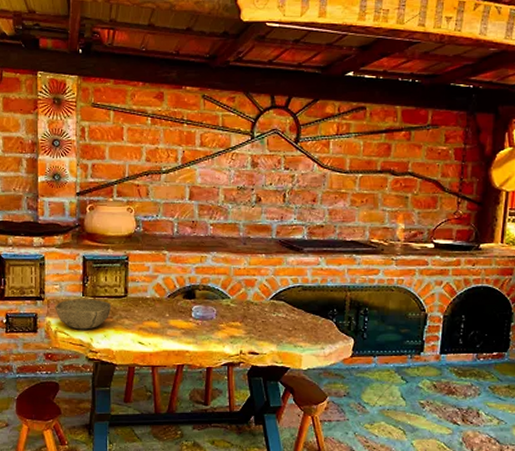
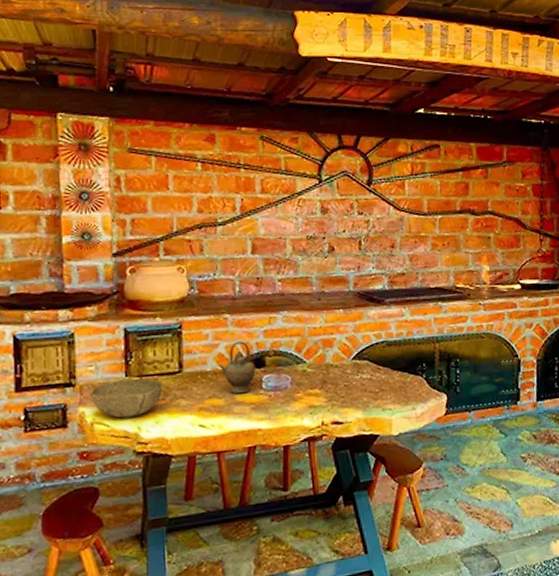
teapot: none [156,275,187,320] -> present [218,341,256,394]

